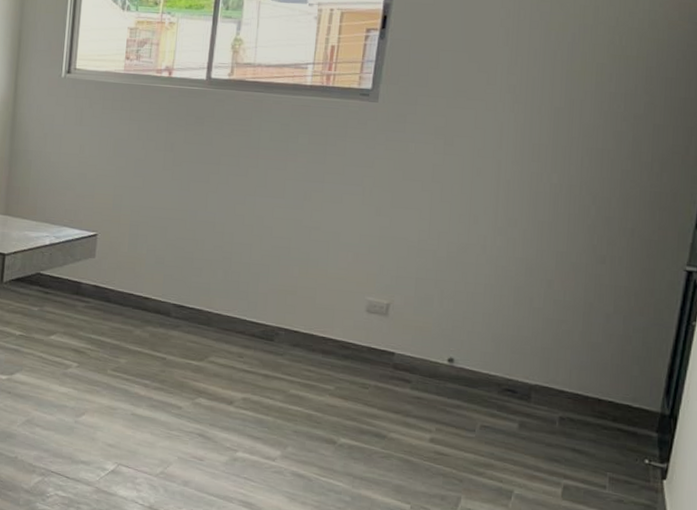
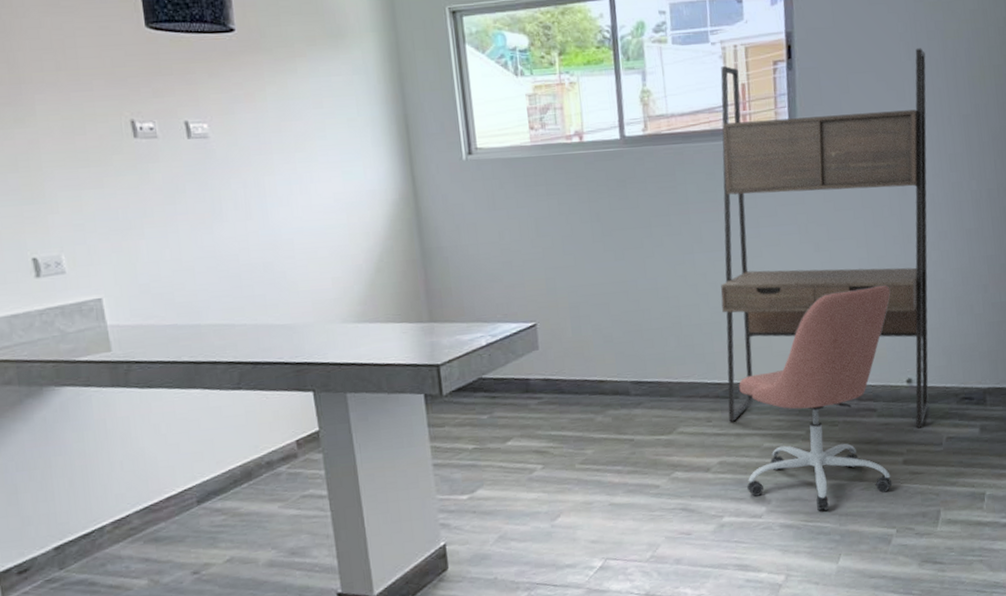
desk: none [260,27,525,410] -> present [720,48,929,429]
office chair: none [265,258,446,469] -> present [739,285,893,511]

